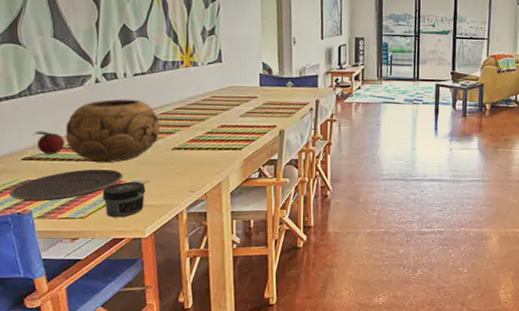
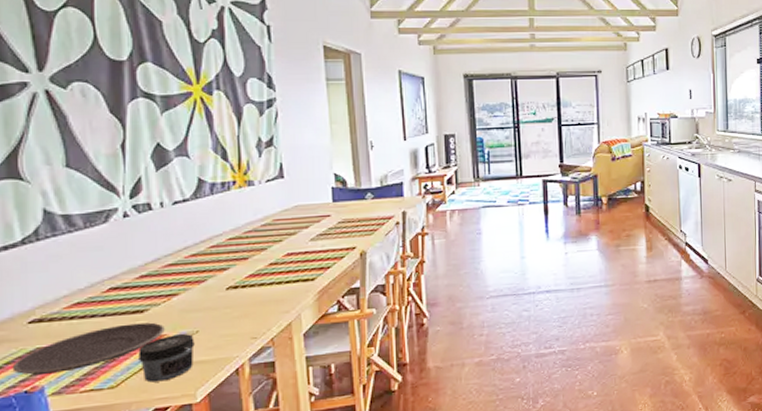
fruit: present [33,131,65,154] -> none [42,284,86,313]
decorative bowl: present [65,99,161,163] -> none [85,232,210,317]

